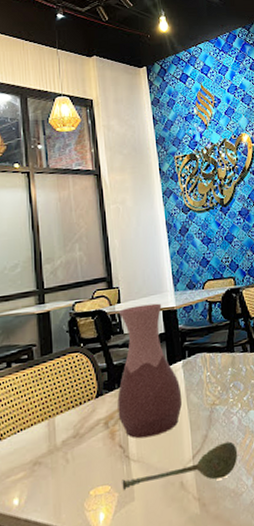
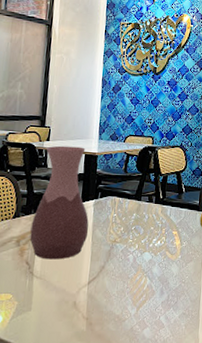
soupspoon: present [122,441,238,491] -> none [22,275,128,305]

